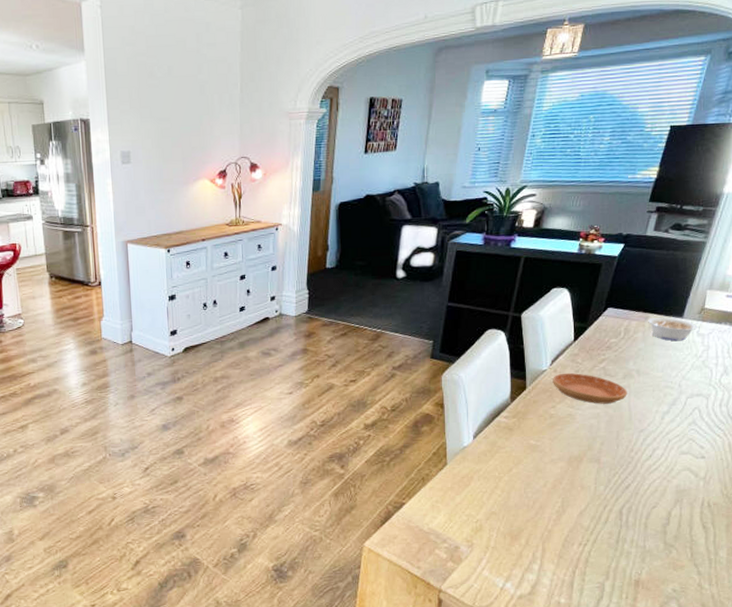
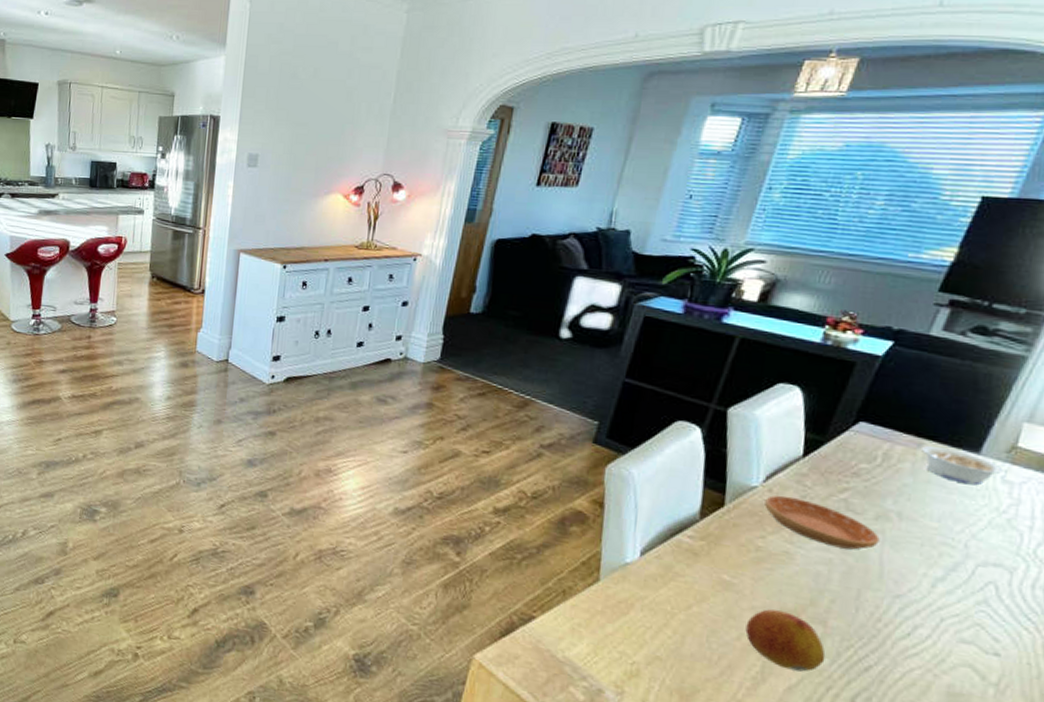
fruit: none [549,458,601,500] -> present [745,609,826,672]

